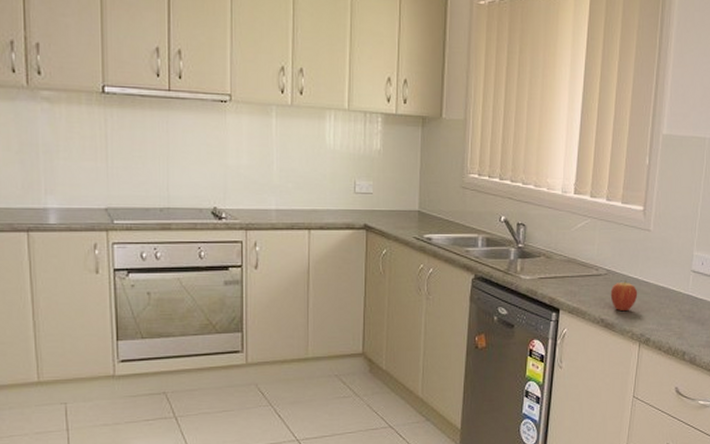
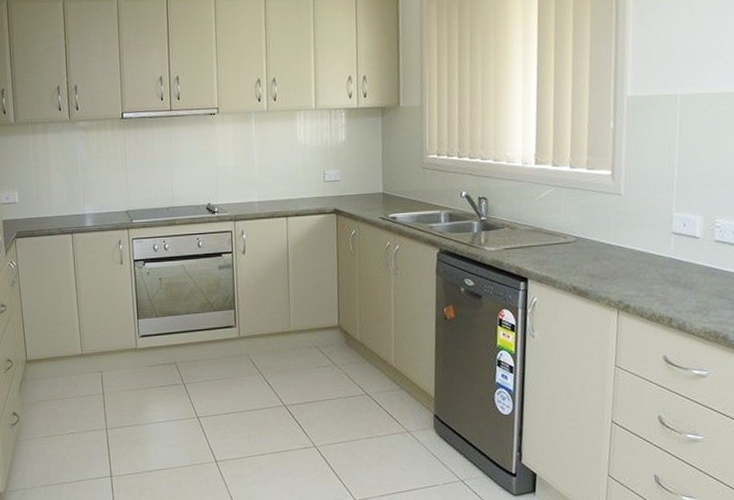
fruit: present [610,280,638,310] -> none [581,246,613,277]

